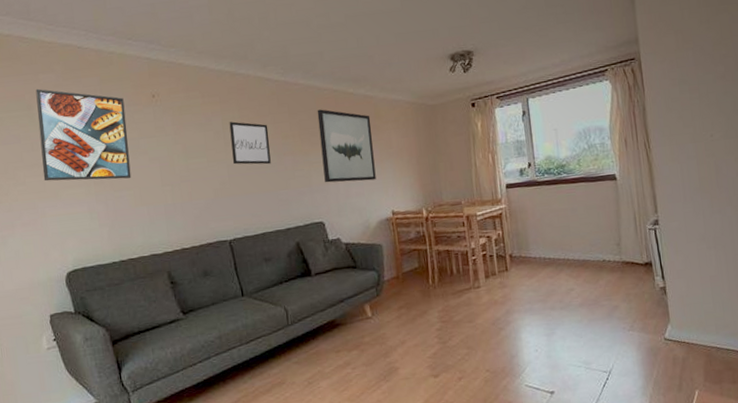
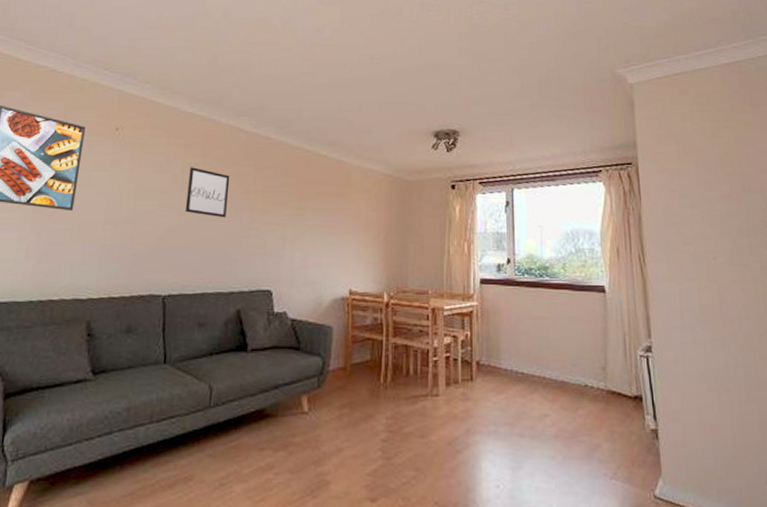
wall art: present [317,109,376,183] -> none [280,168,341,252]

